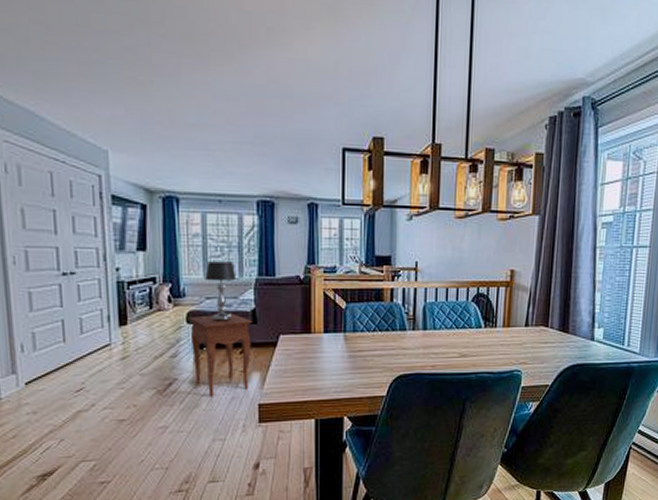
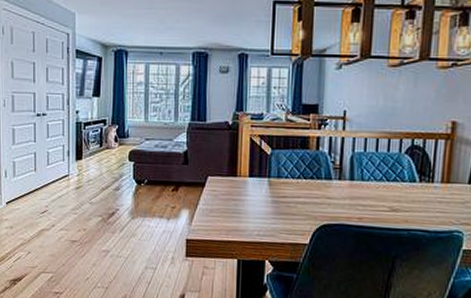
side table: present [189,313,253,397] -> none [131,154,184,229]
table lamp: present [205,261,237,321] -> none [146,106,173,161]

